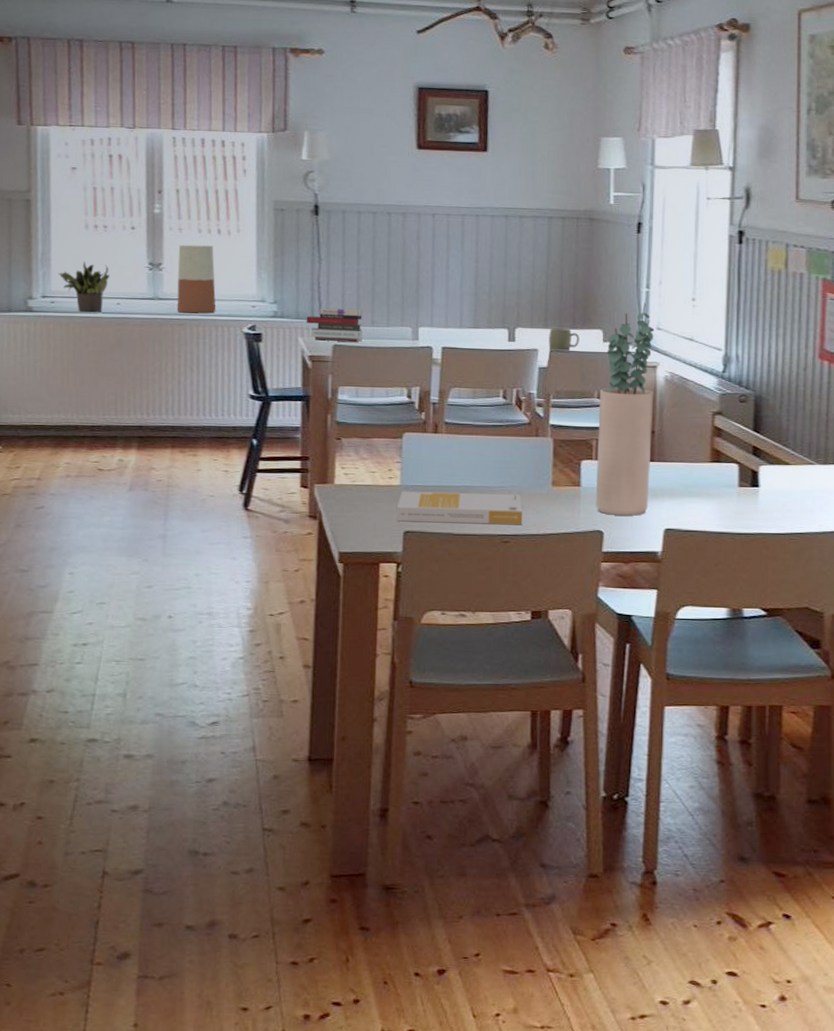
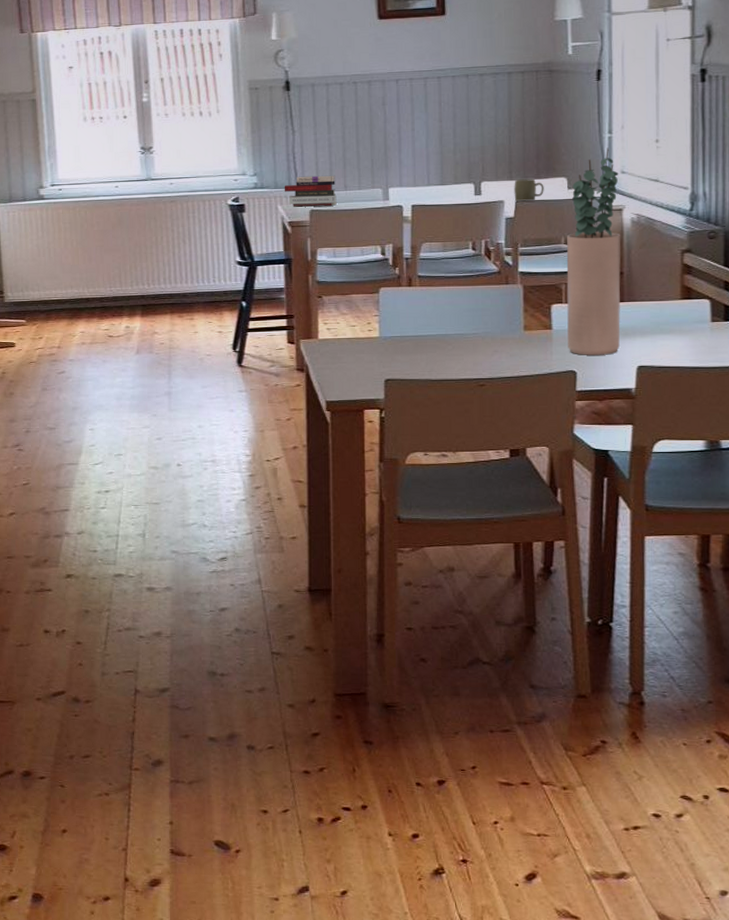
potted plant: present [58,261,110,313] -> none [63,150,108,197]
vase: present [176,244,216,315] -> none [166,127,203,192]
book: present [396,491,523,525] -> none [377,340,497,371]

